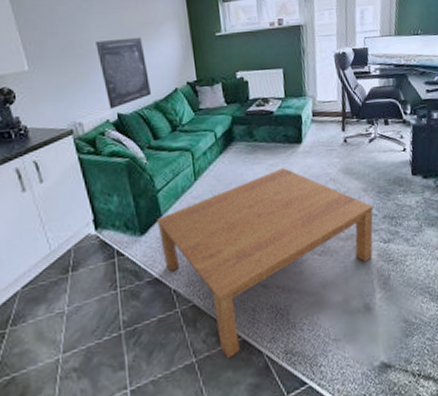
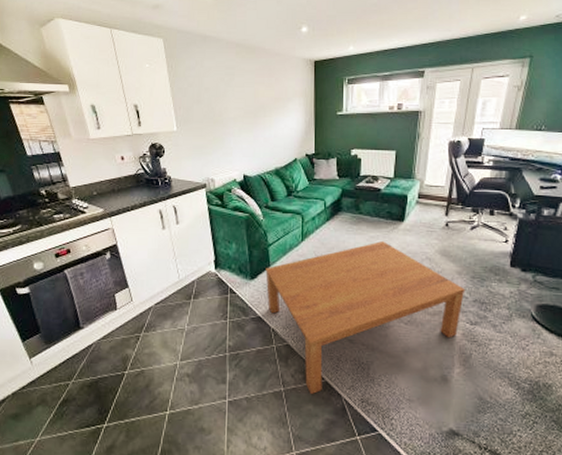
wall art: present [96,37,152,109] -> none [232,110,274,170]

